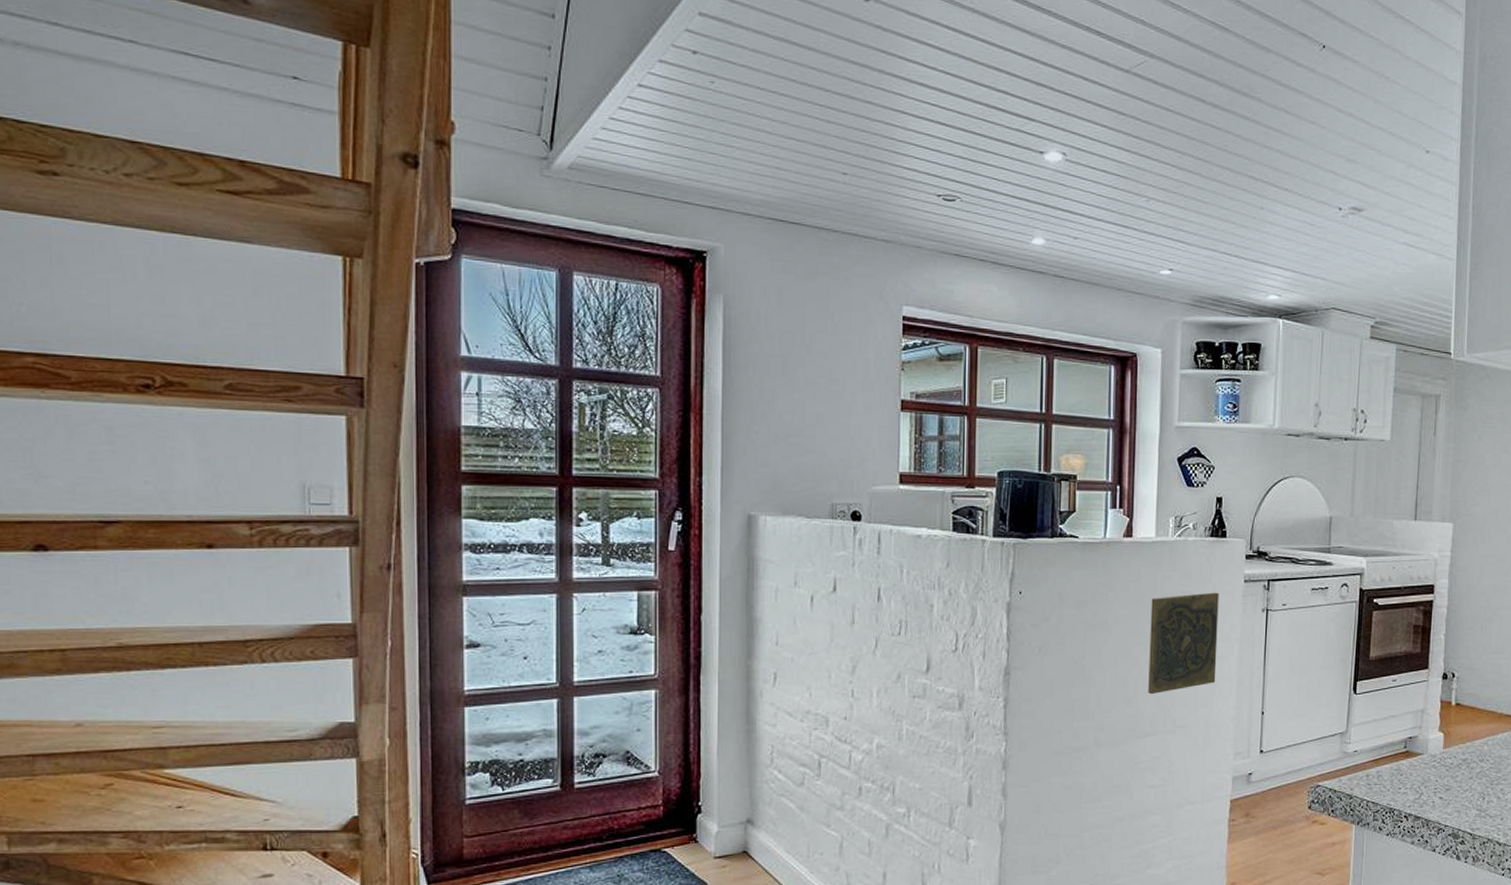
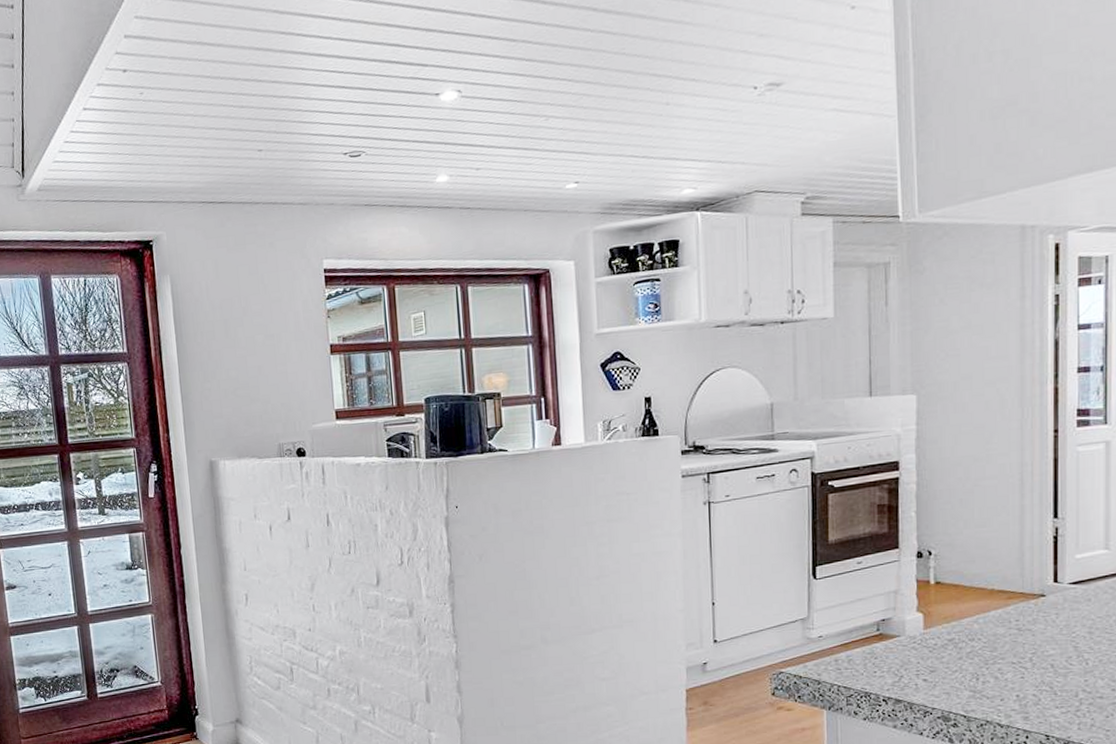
decorative tile: present [1148,592,1219,695] -> none [586,490,660,593]

